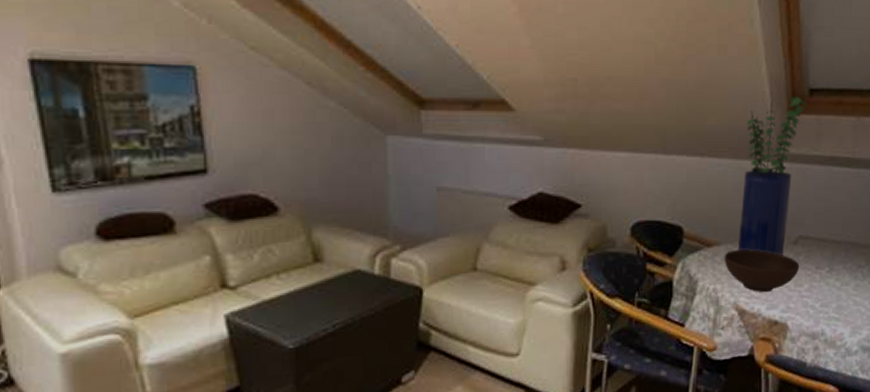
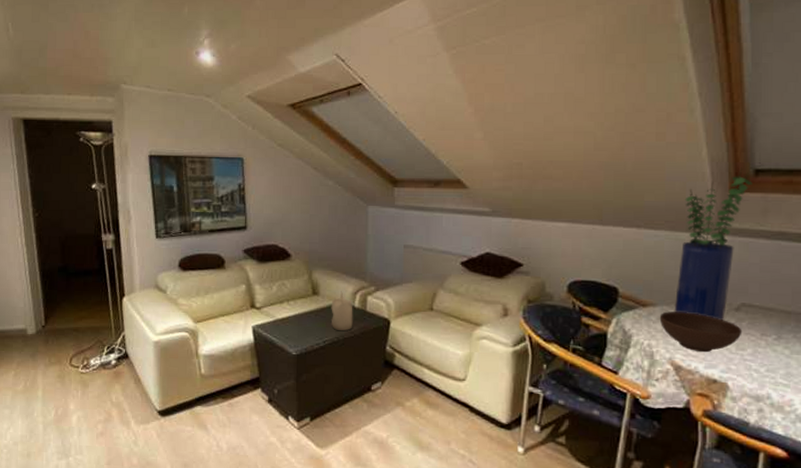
candle: none [341,253,373,309] -> present [331,290,353,331]

